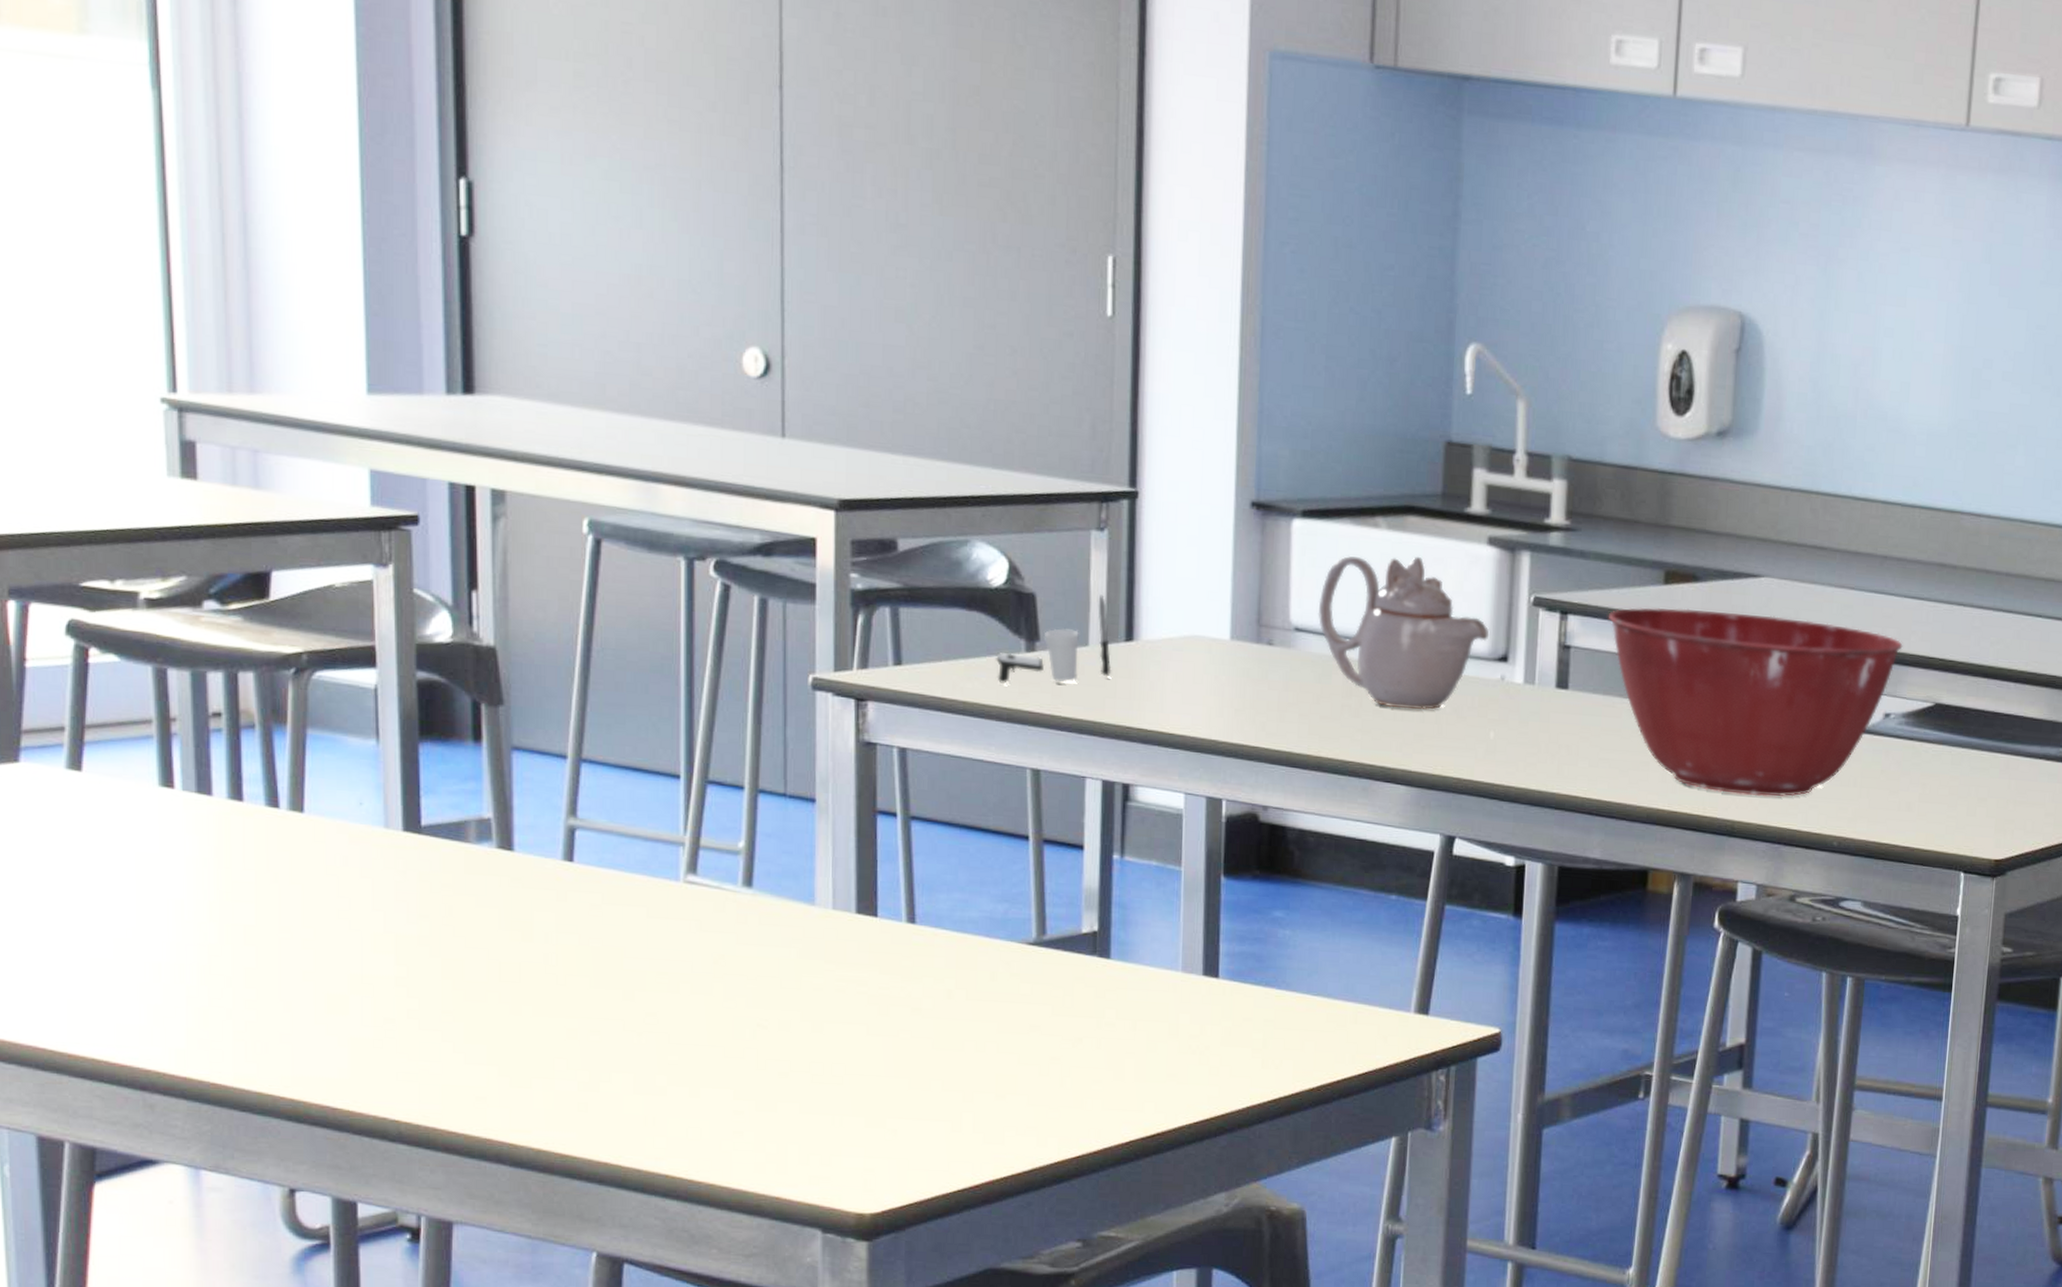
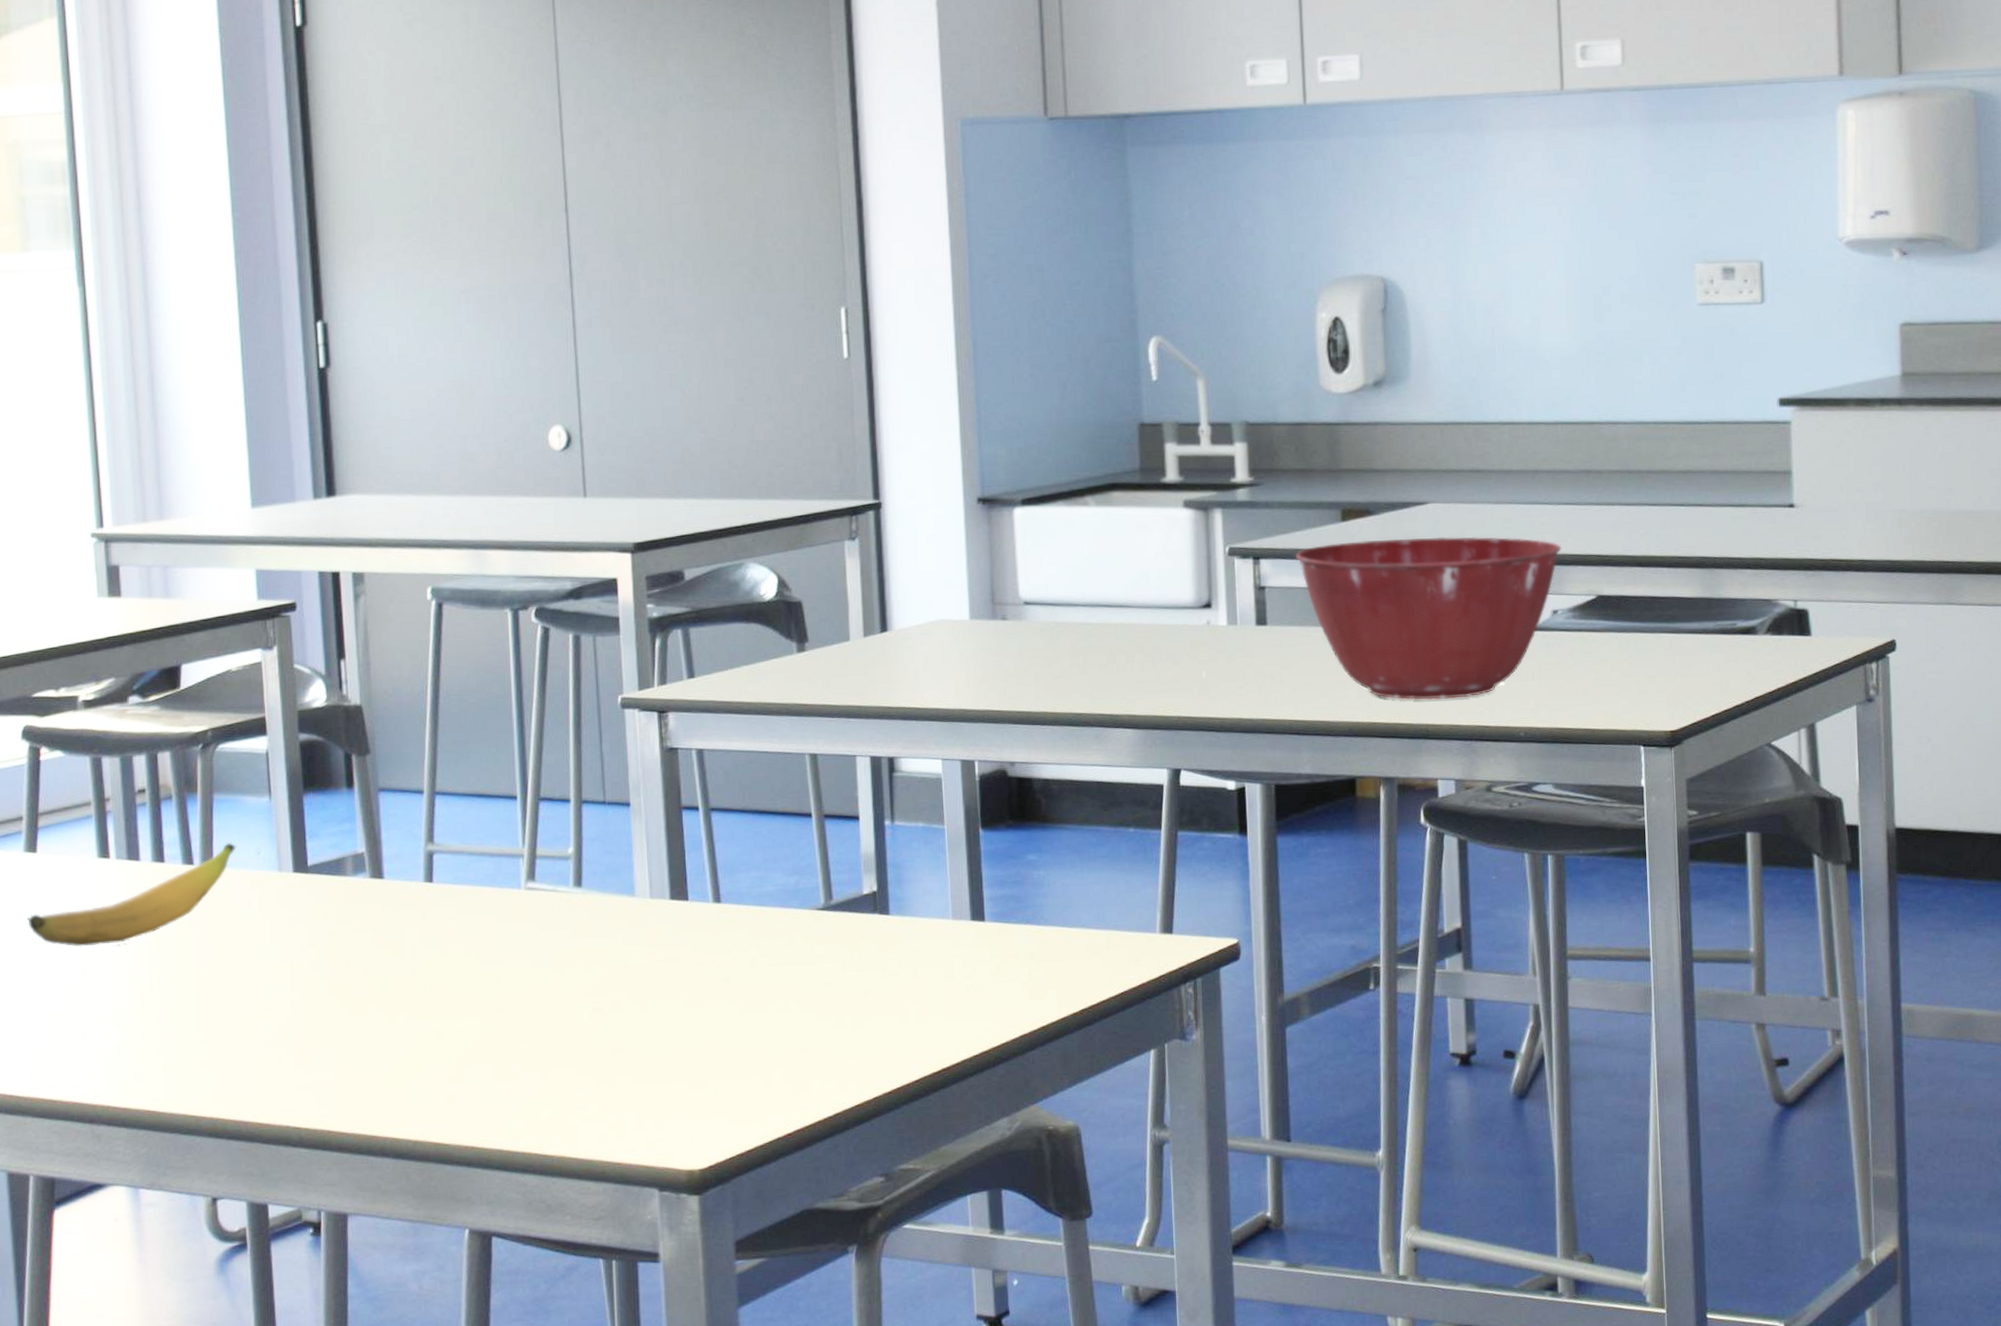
banana: none [67,788,333,890] -> present [26,843,236,947]
cup: present [996,594,1112,684] -> none [773,595,871,683]
teapot: present [1318,556,1489,710] -> none [1042,525,1192,661]

